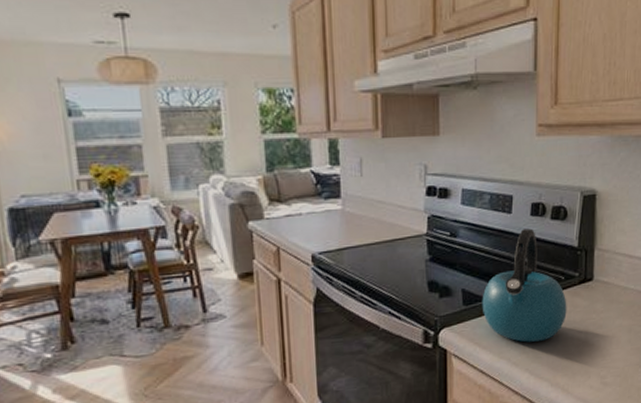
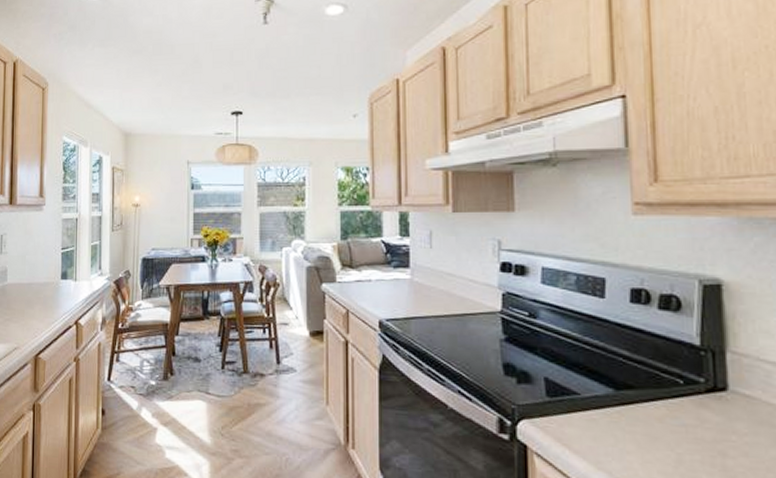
kettle: present [482,228,567,343] -> none [570,317,691,458]

